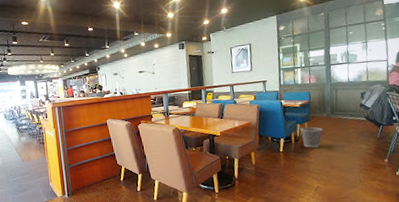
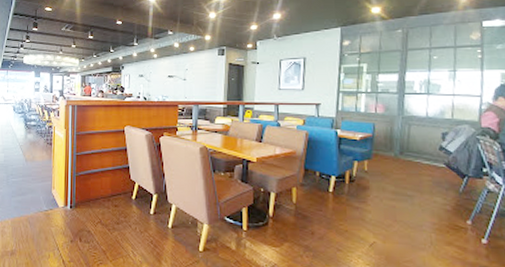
wastebasket: present [300,126,323,148] -> none [358,165,387,193]

